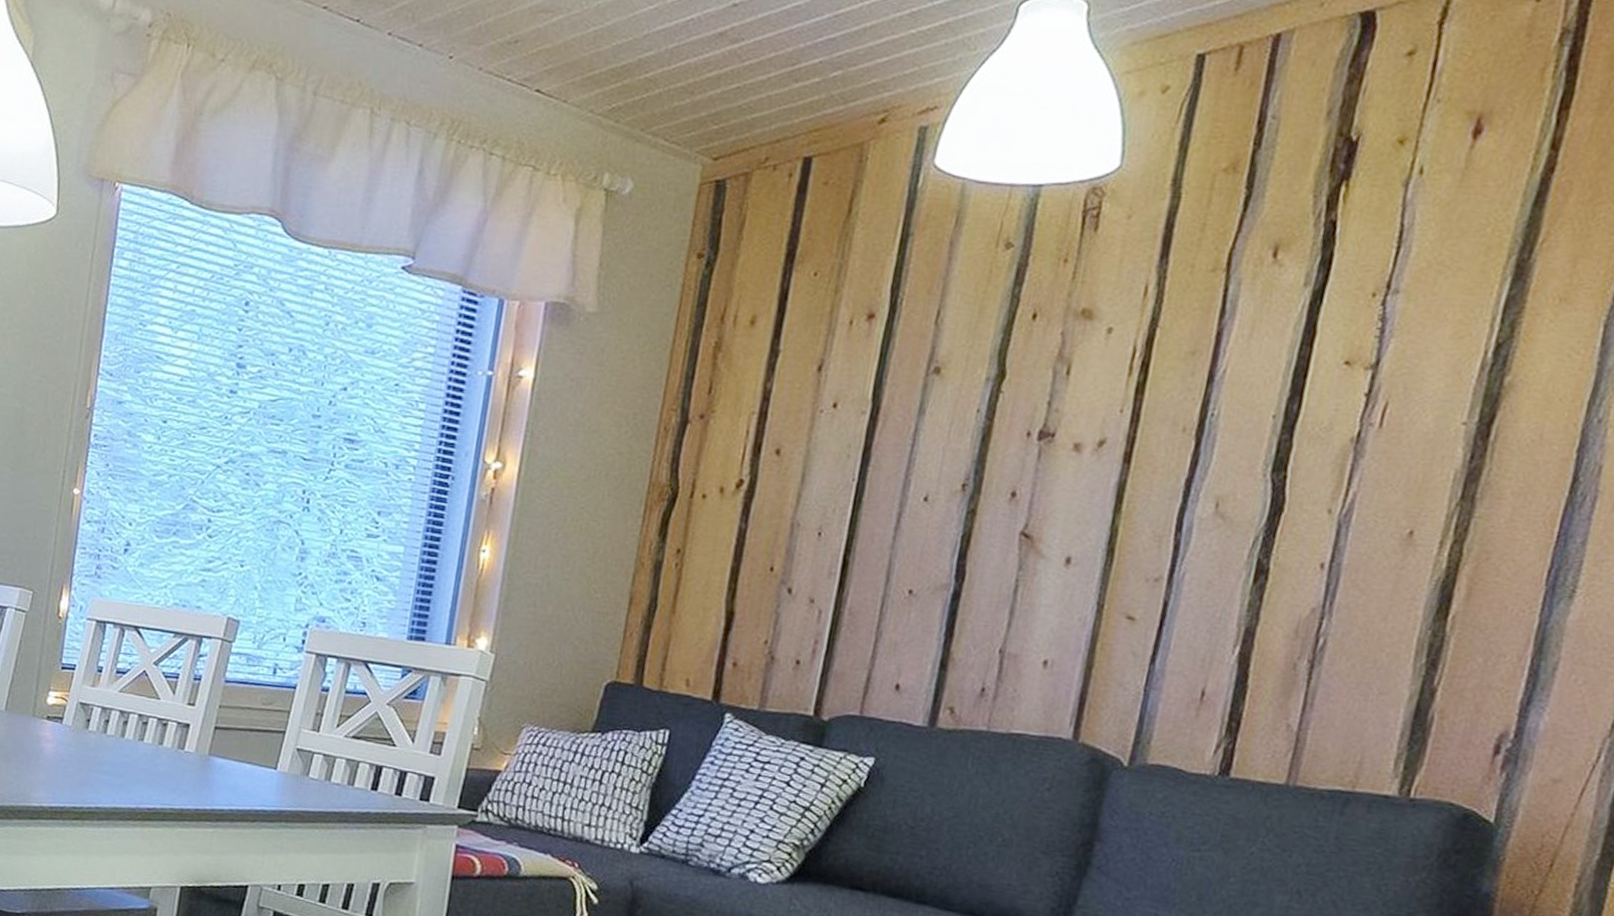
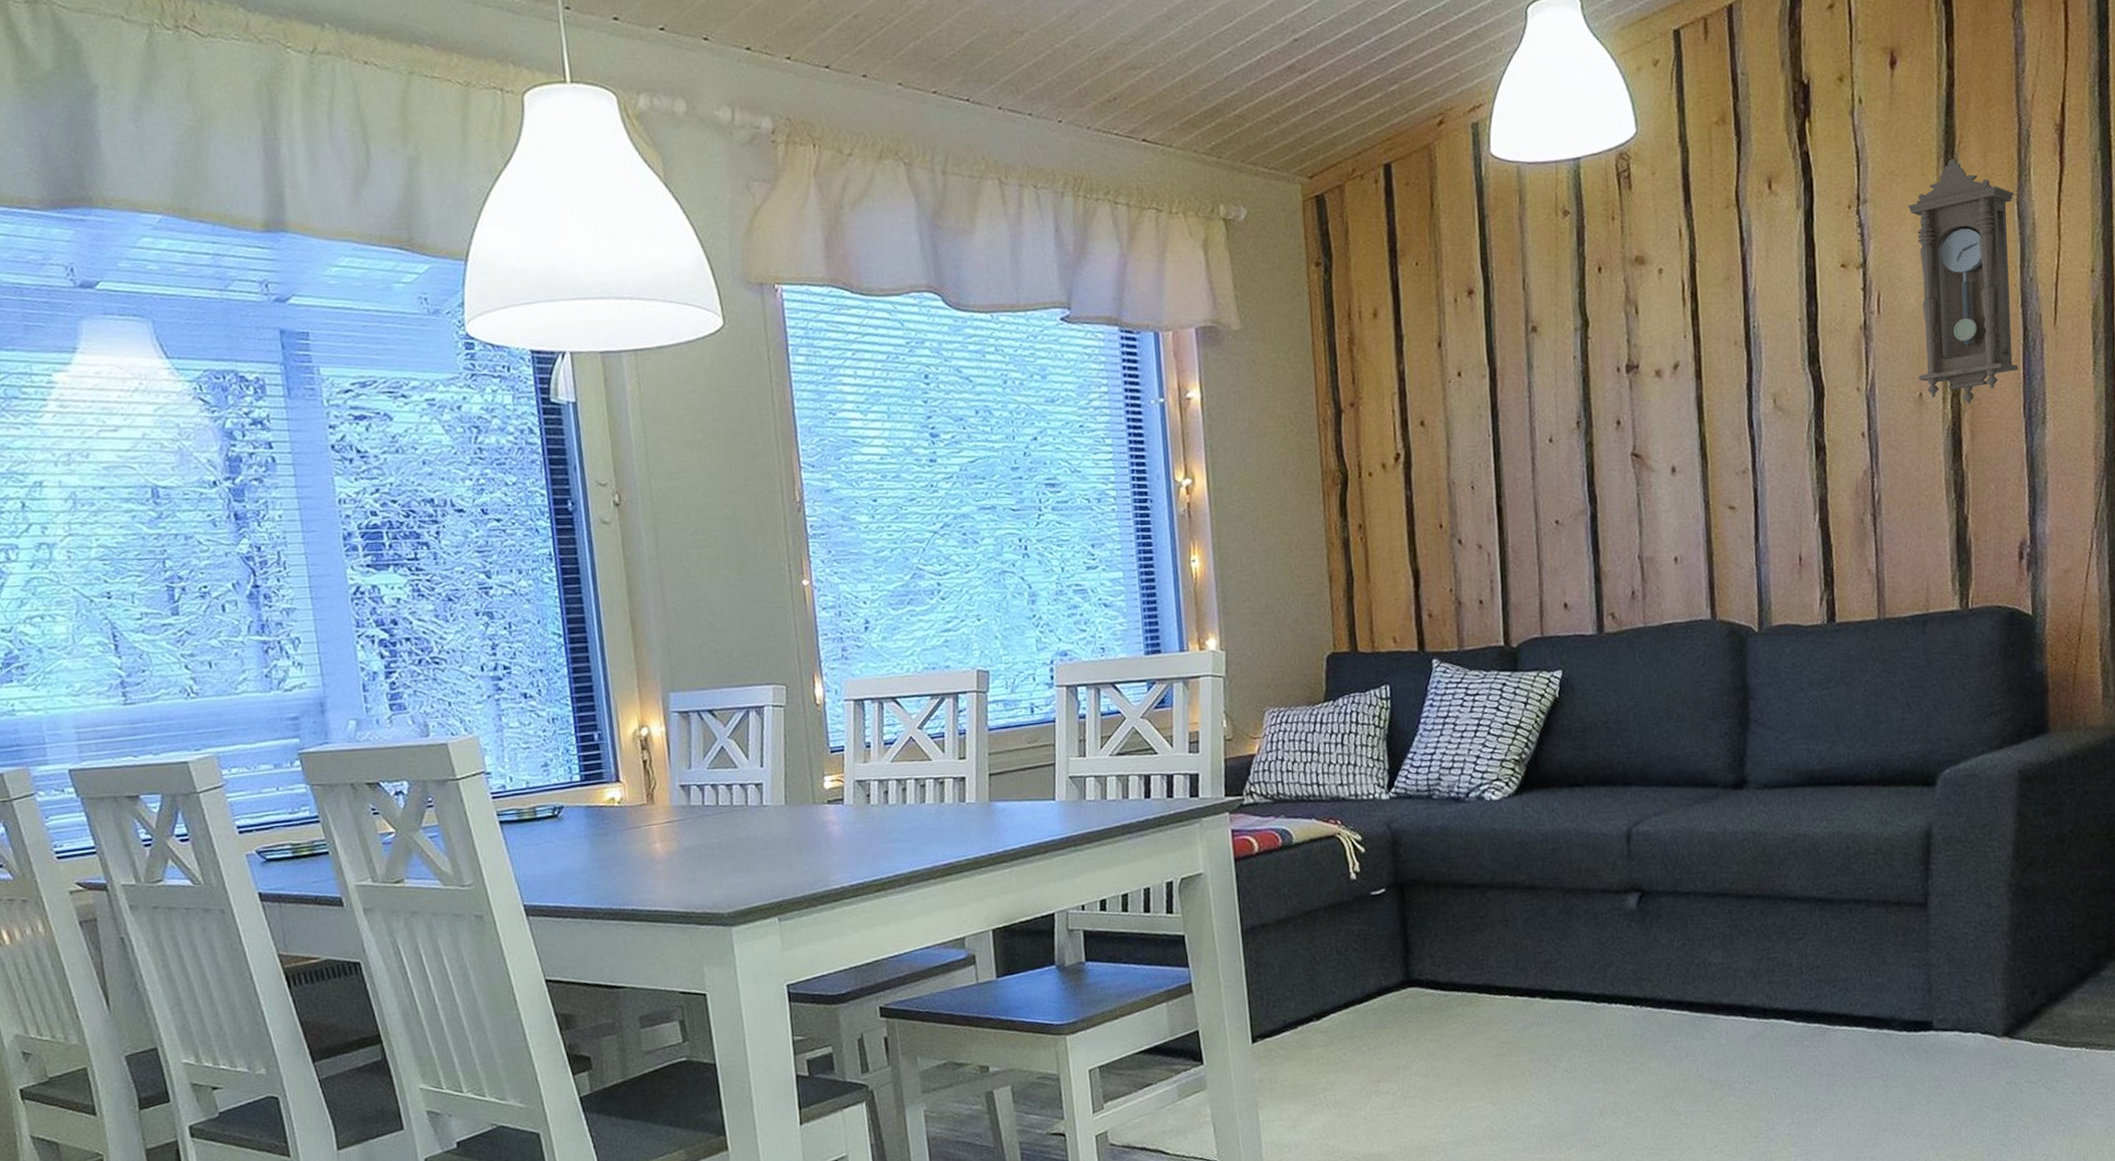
pendulum clock: none [1413,258,1604,556] -> present [1907,158,2018,405]

